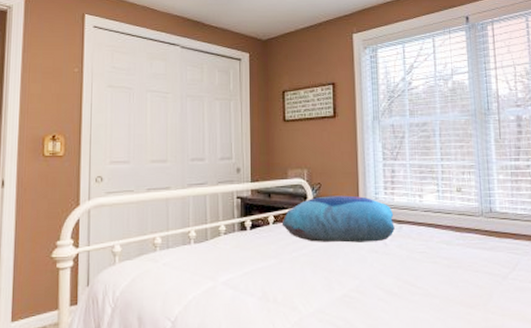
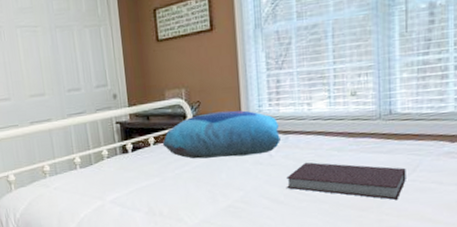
notebook: none [400,253,508,298] -> present [287,162,406,200]

